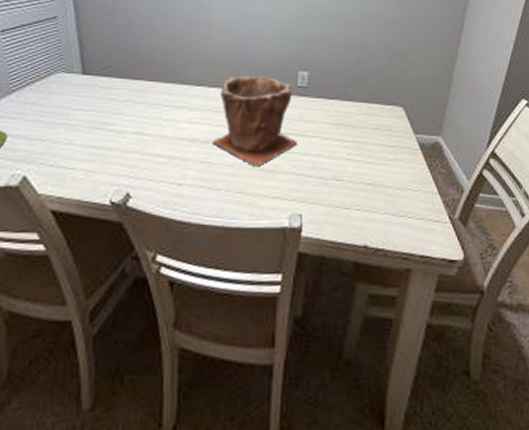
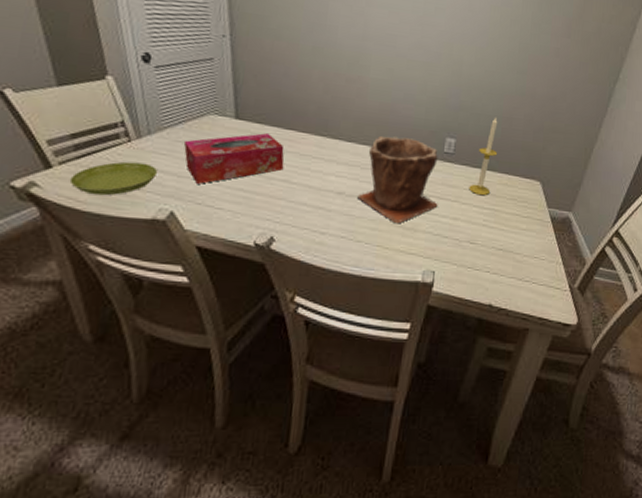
tissue box: none [32,86,135,145] -> present [183,133,284,184]
candle: none [328,44,354,128] -> present [469,117,498,196]

